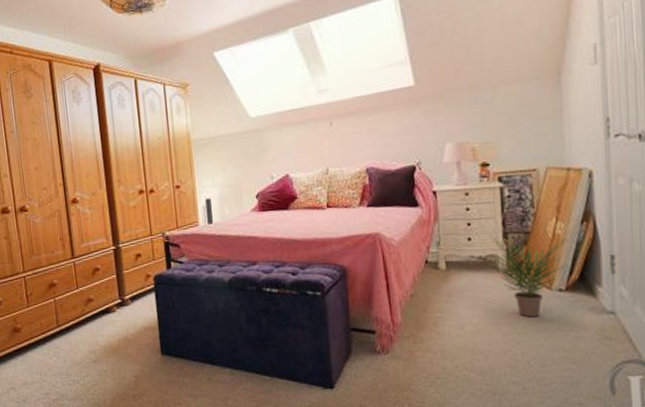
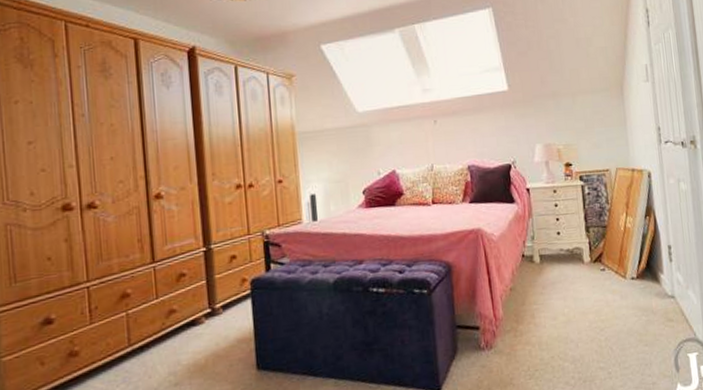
potted plant: present [487,235,570,318] -> none [574,230,639,305]

